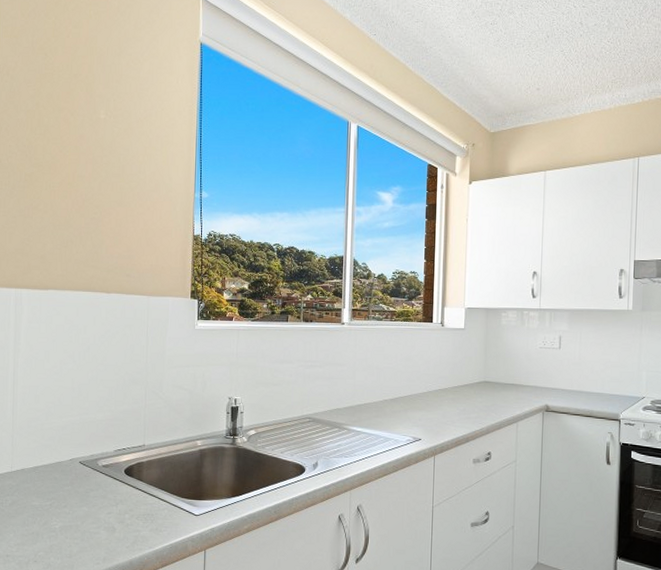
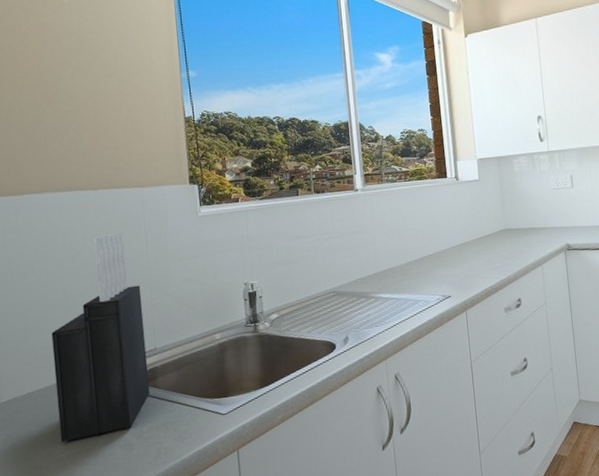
knife block: none [56,334,138,516] -> present [51,232,150,443]

